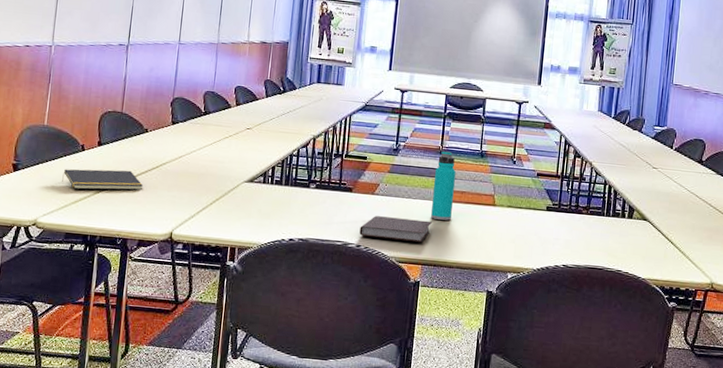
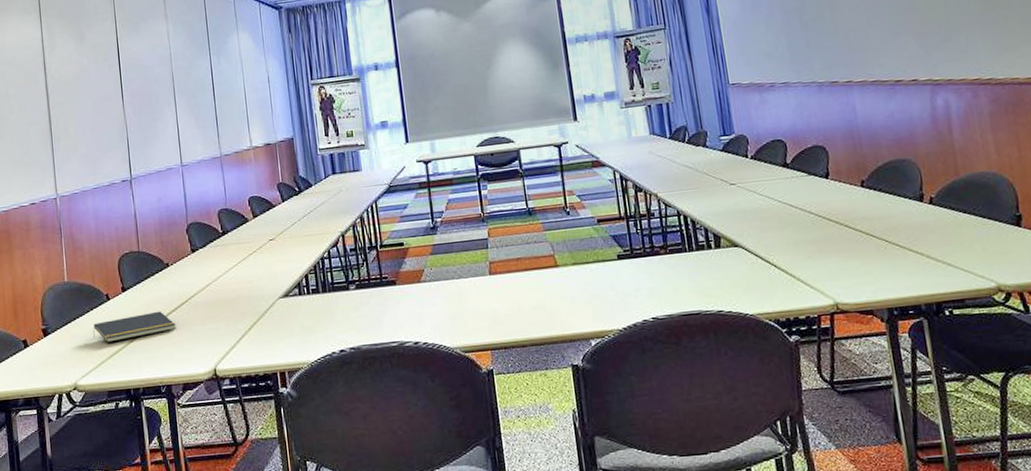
notebook: present [359,216,432,243] -> none [413,299,492,331]
water bottle: present [431,151,456,221] -> none [481,216,512,296]

